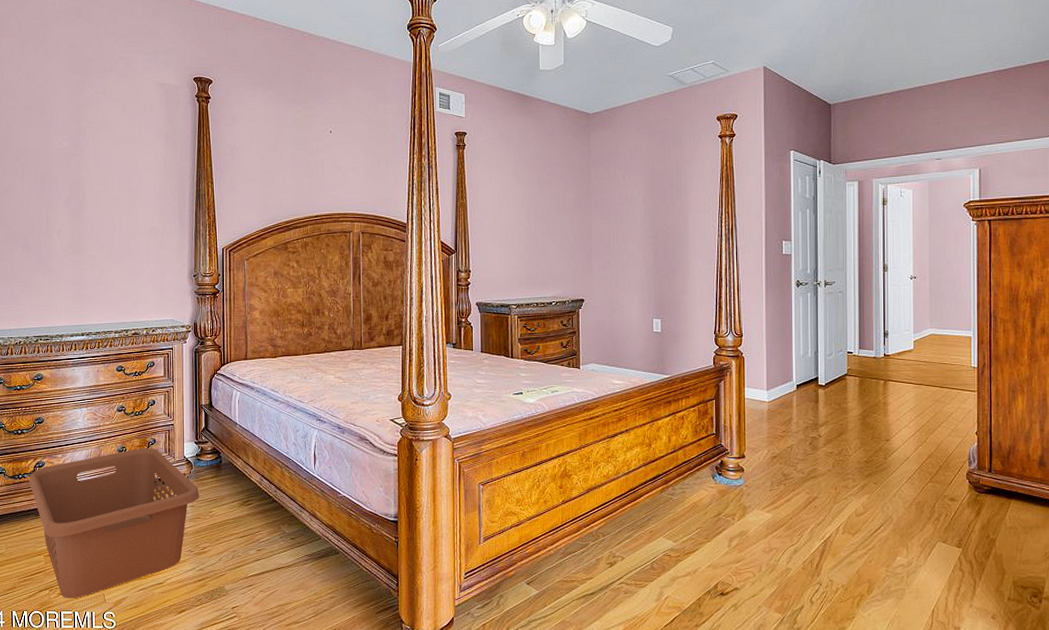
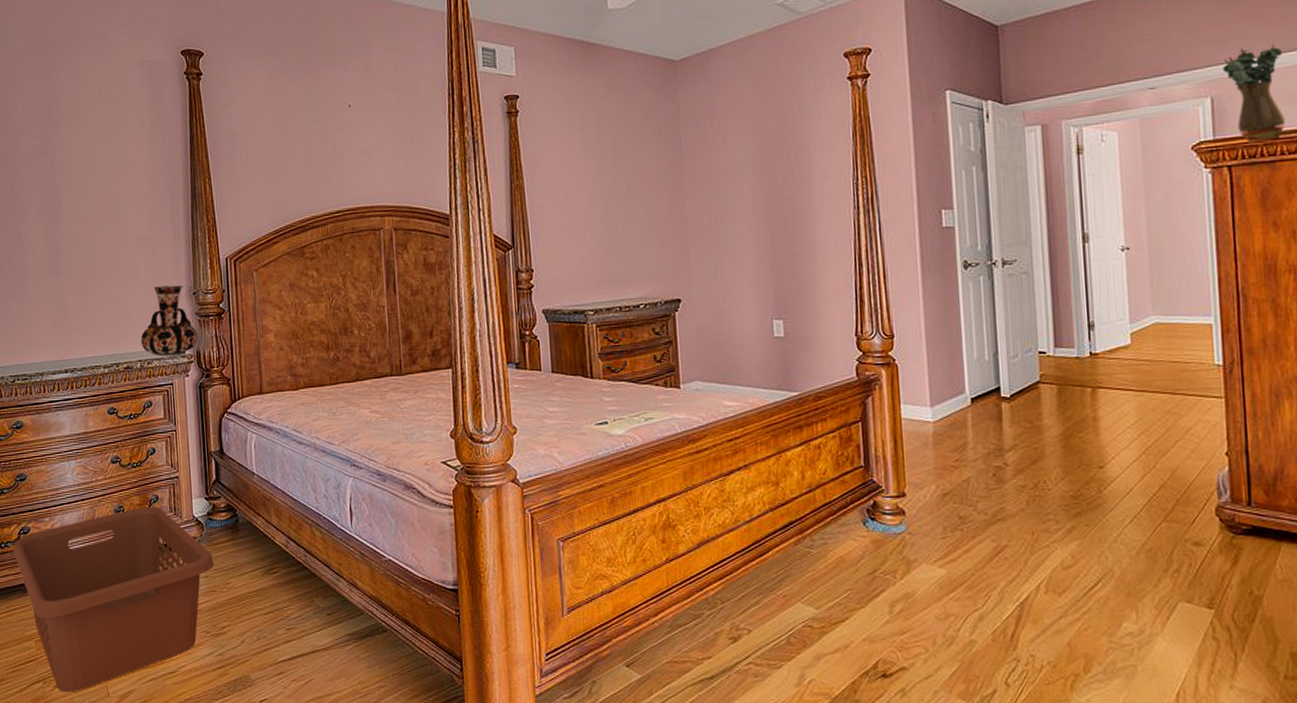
decorative vase: none [147,268,196,326] -> present [140,285,198,356]
vase: none [988,132,1030,205] -> present [1222,44,1286,144]

